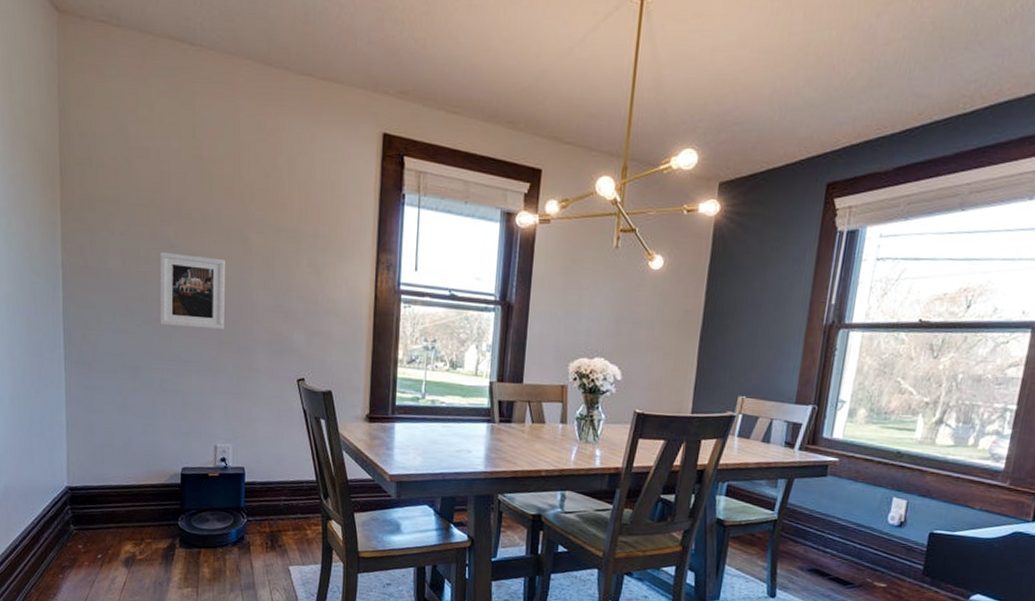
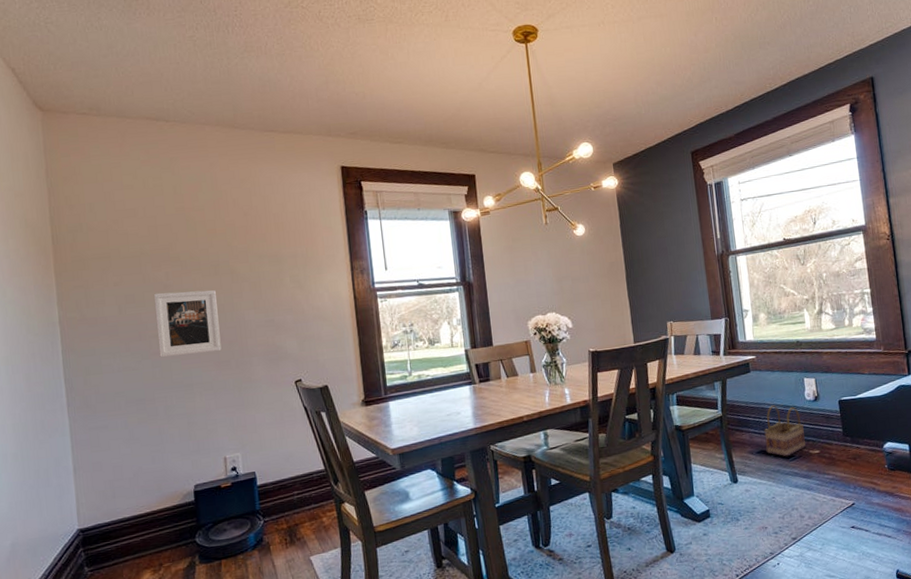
basket: none [820,520,877,583] -> present [764,405,806,457]

